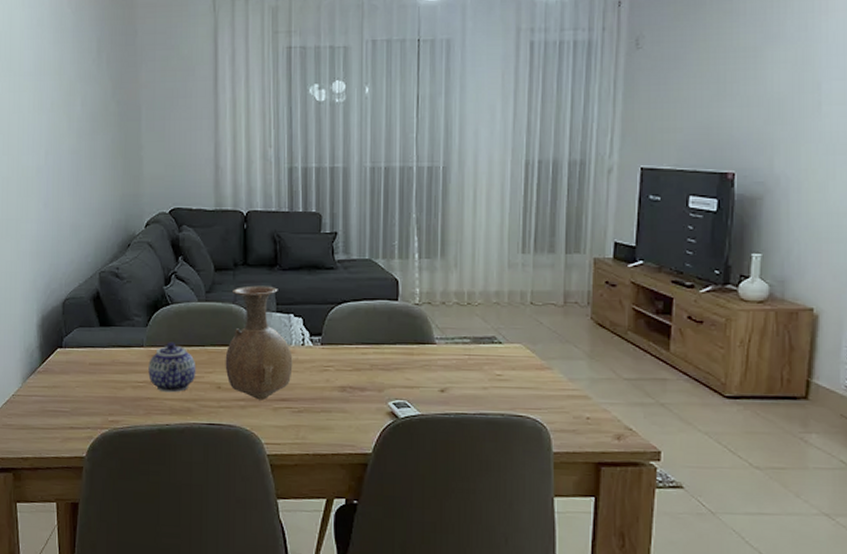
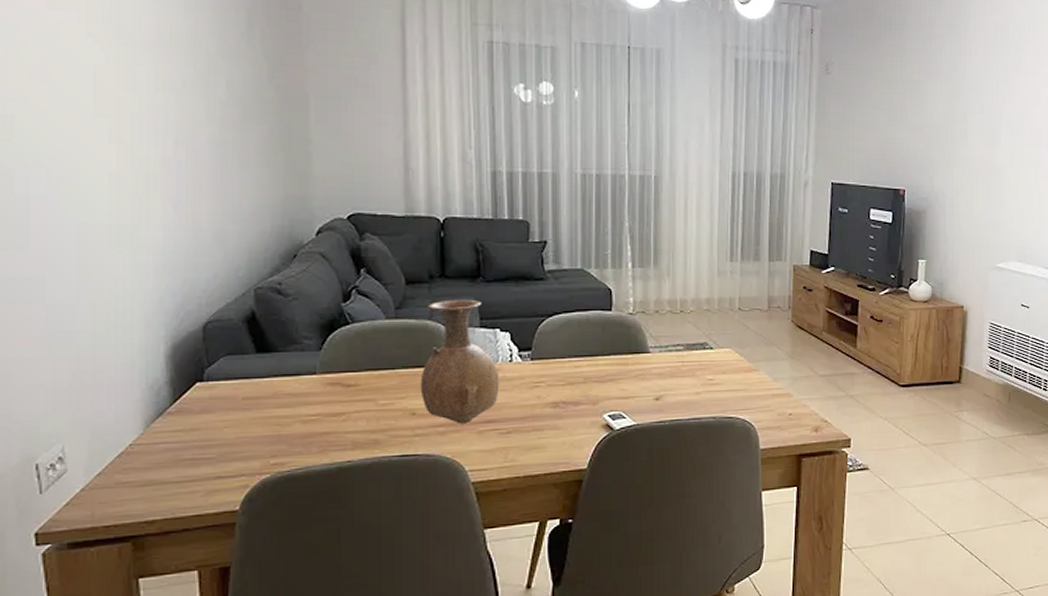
teapot: present [148,342,196,393] -> none [323,366,385,425]

